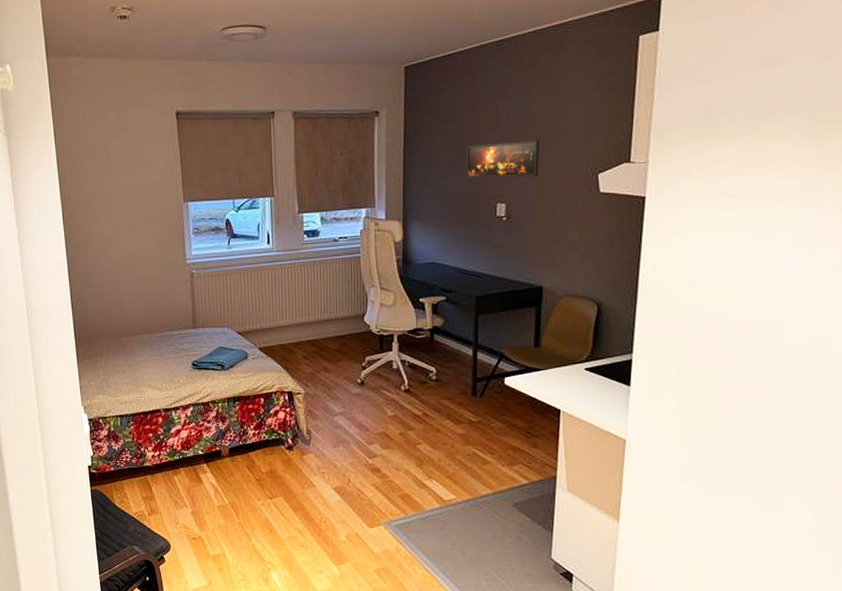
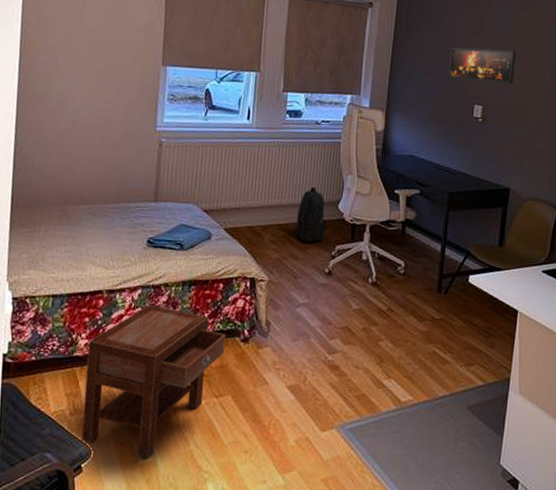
nightstand: none [155,419,273,551] -> present [81,304,226,459]
backpack: none [324,302,356,356] -> present [295,186,328,243]

